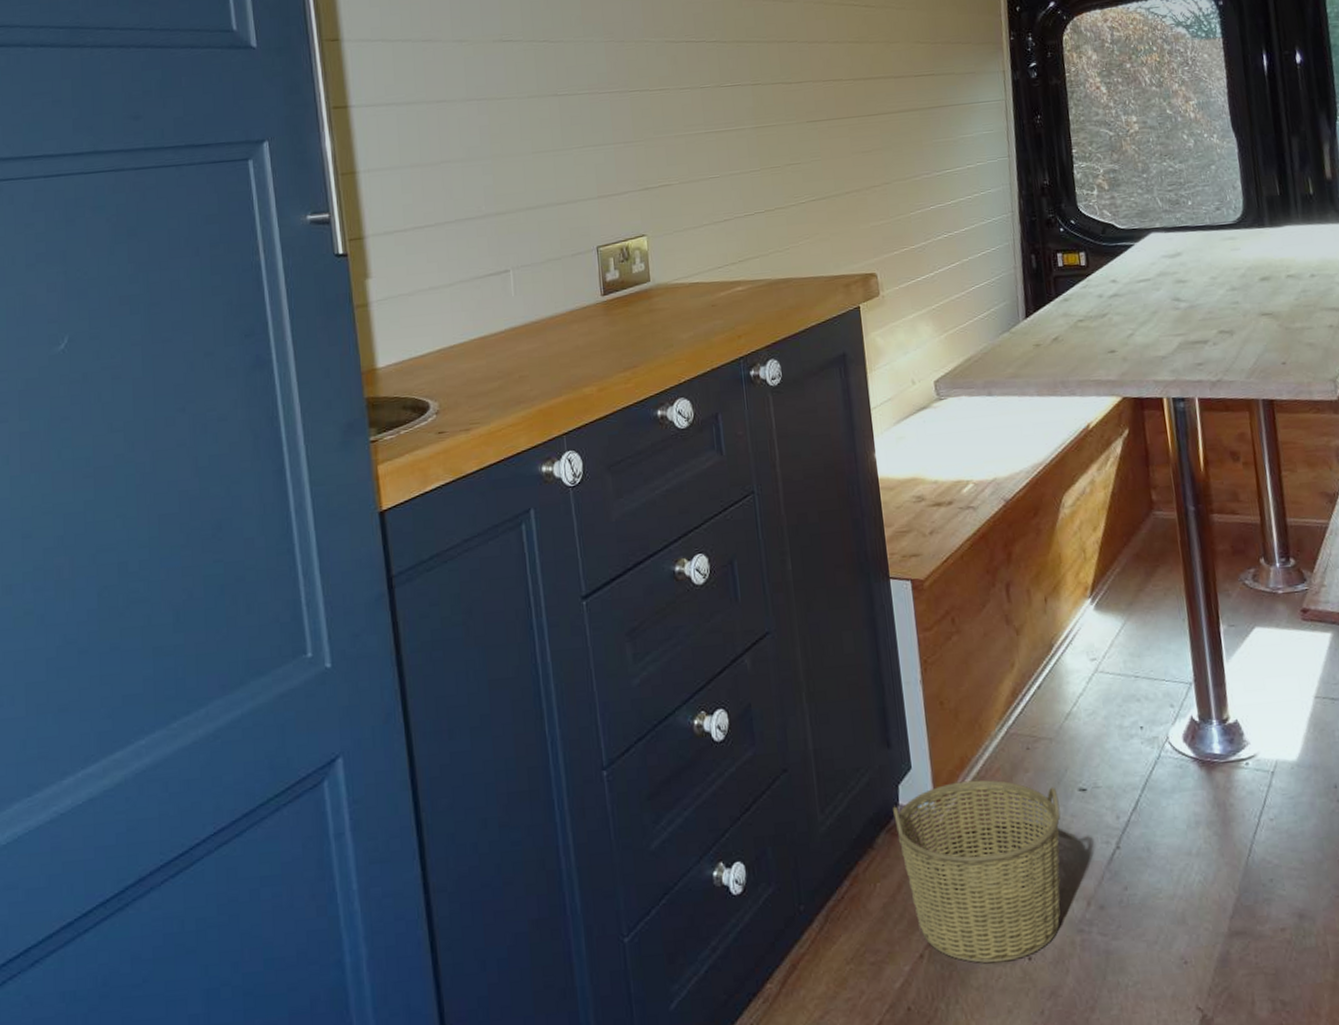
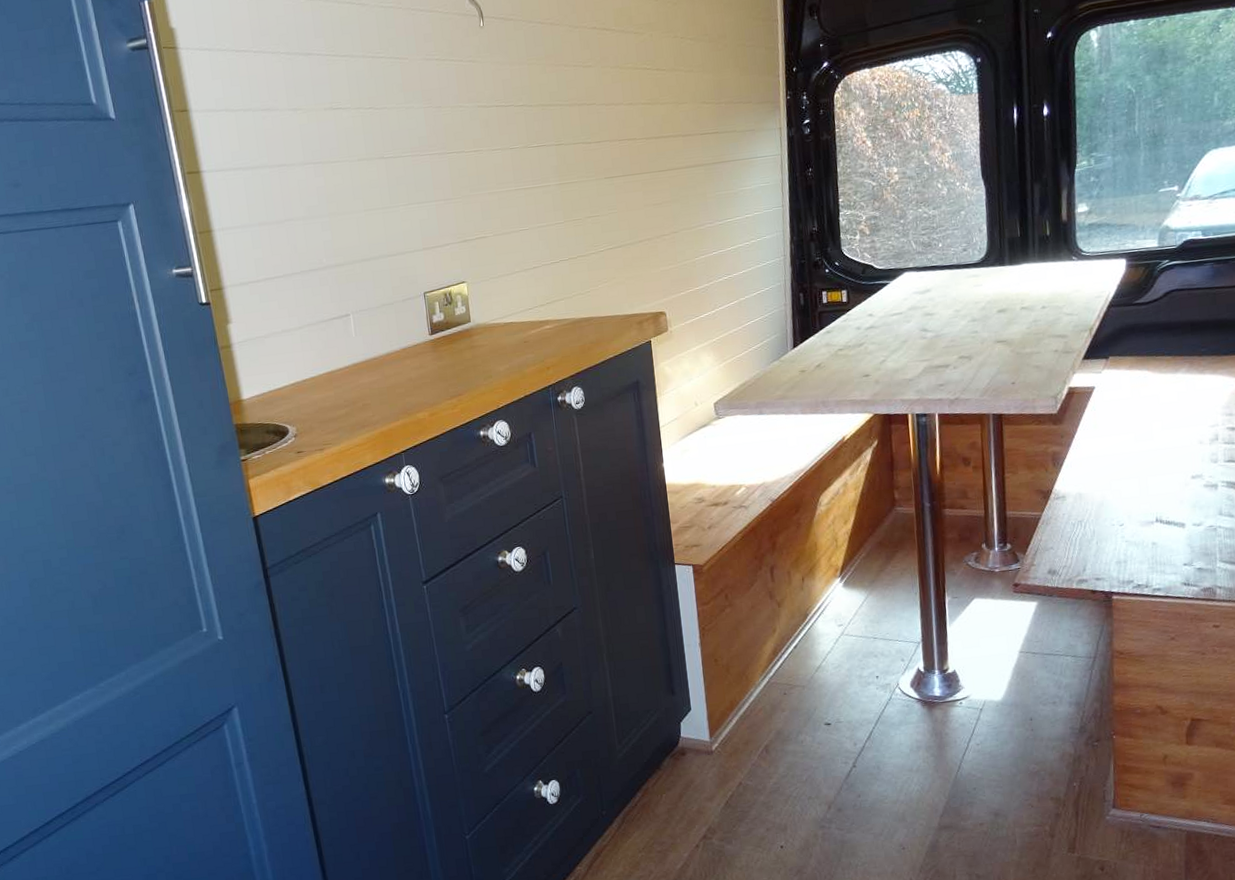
basket: present [893,779,1061,964] -> none [676,717,810,851]

